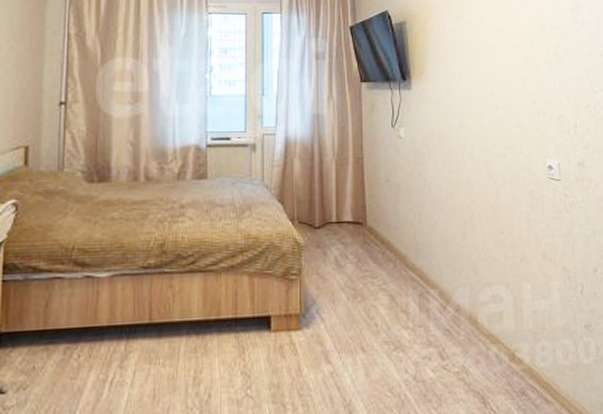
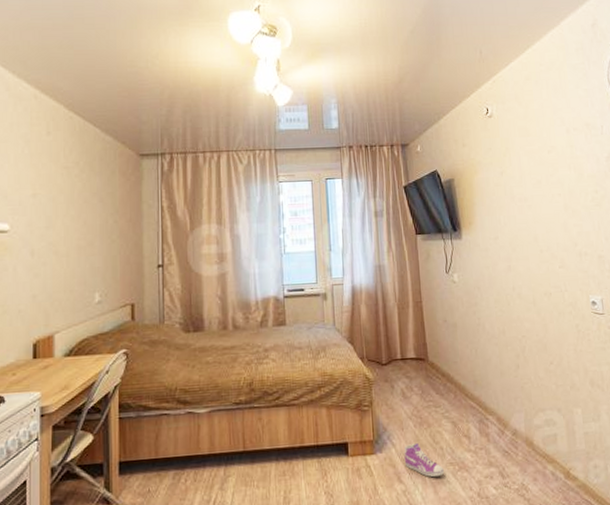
sneaker: none [334,319,379,357] -> present [404,443,445,477]

